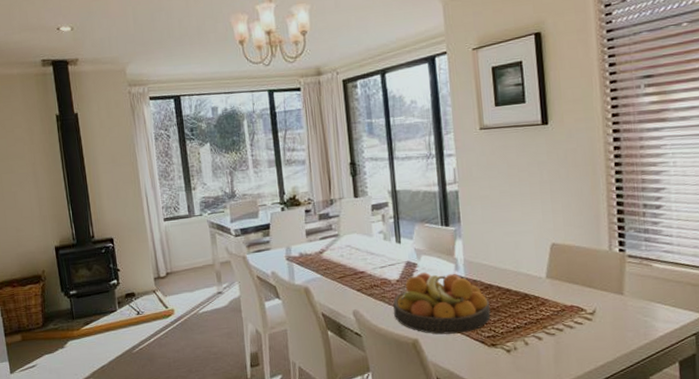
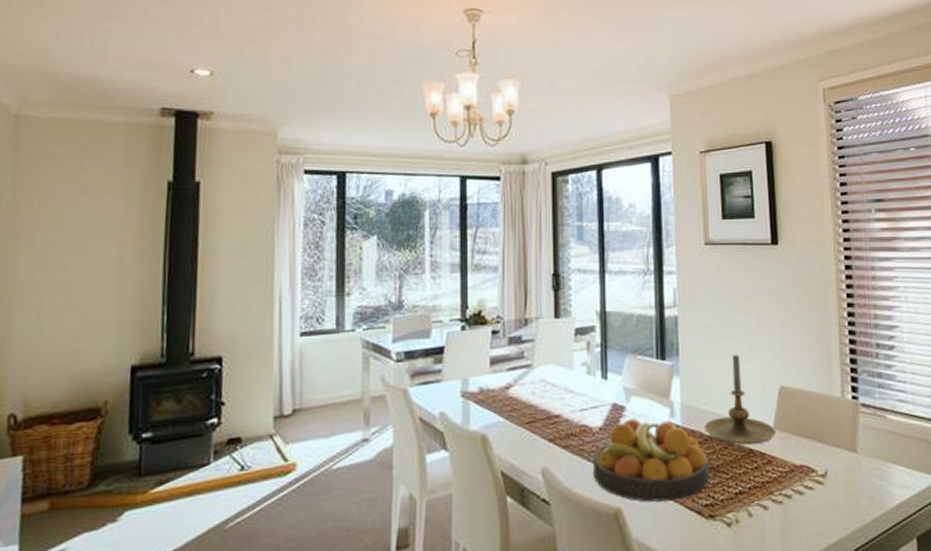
candle holder: none [485,219,548,291] -> present [704,354,776,445]

